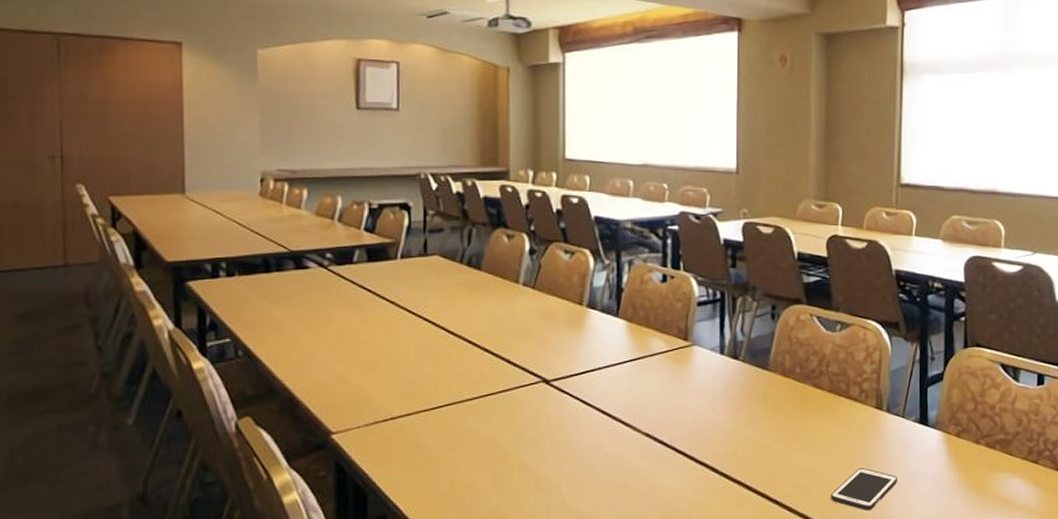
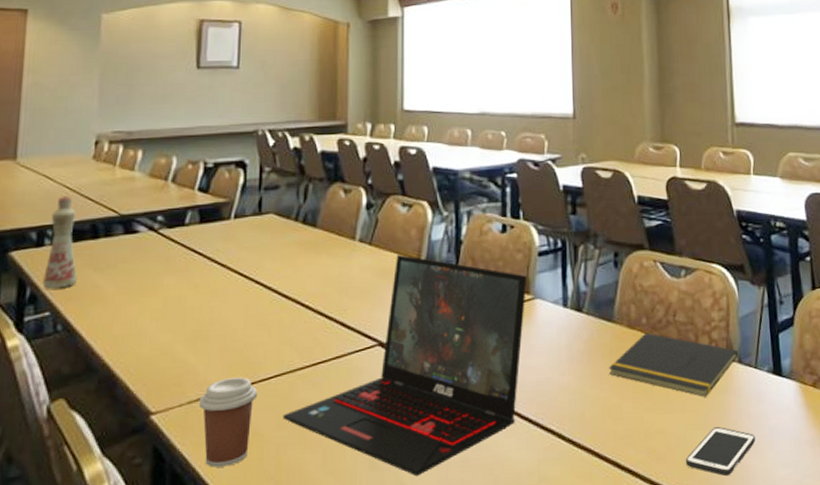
bottle: none [221,230,253,318] -> present [43,195,77,289]
coffee cup: none [375,405,430,482] -> present [198,377,258,467]
laptop: none [454,299,686,498] -> present [282,255,528,477]
notepad: none [762,381,888,441] -> present [609,332,739,397]

